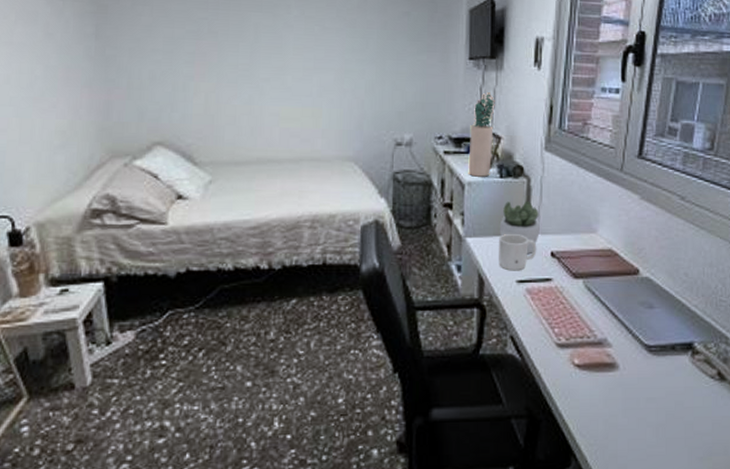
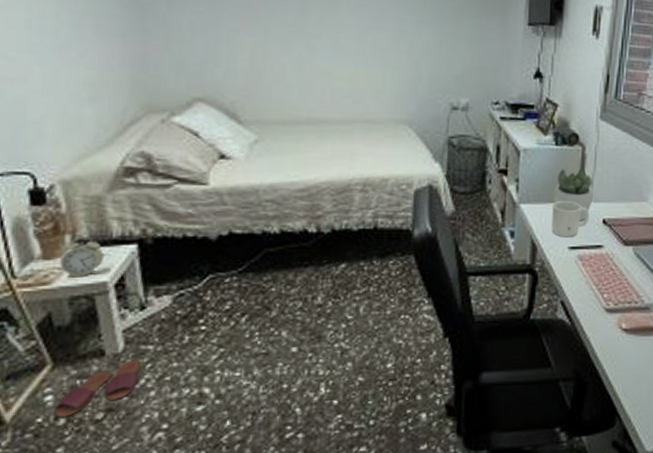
slippers: none [29,393,107,449] -> present [54,359,141,418]
alarm clock: none [35,275,73,314] -> present [60,236,103,278]
vase: present [468,92,494,177] -> none [524,59,552,144]

